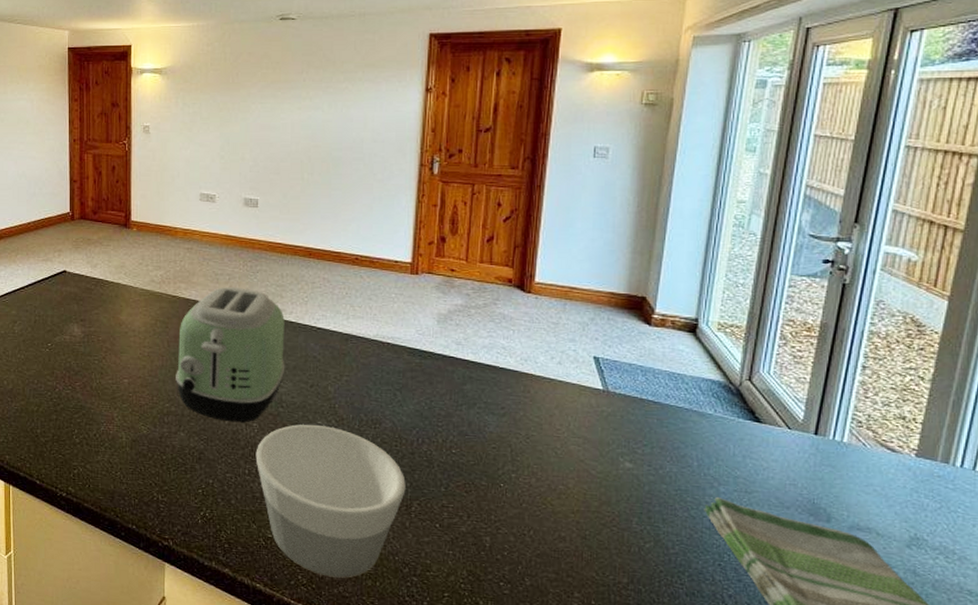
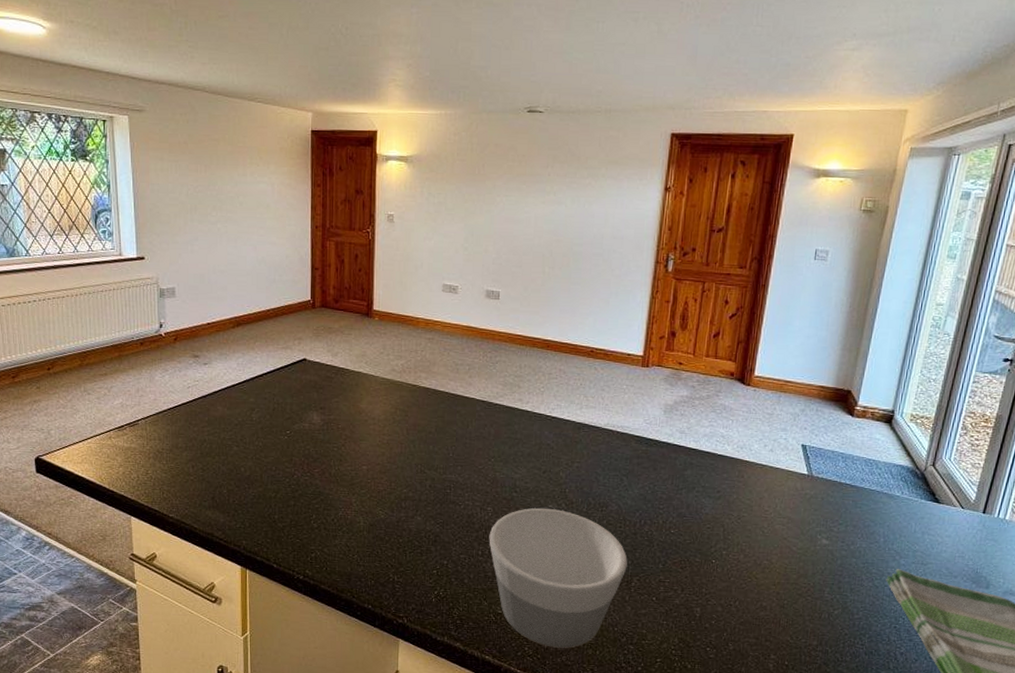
toaster: present [176,287,285,423] -> none [414,377,521,507]

